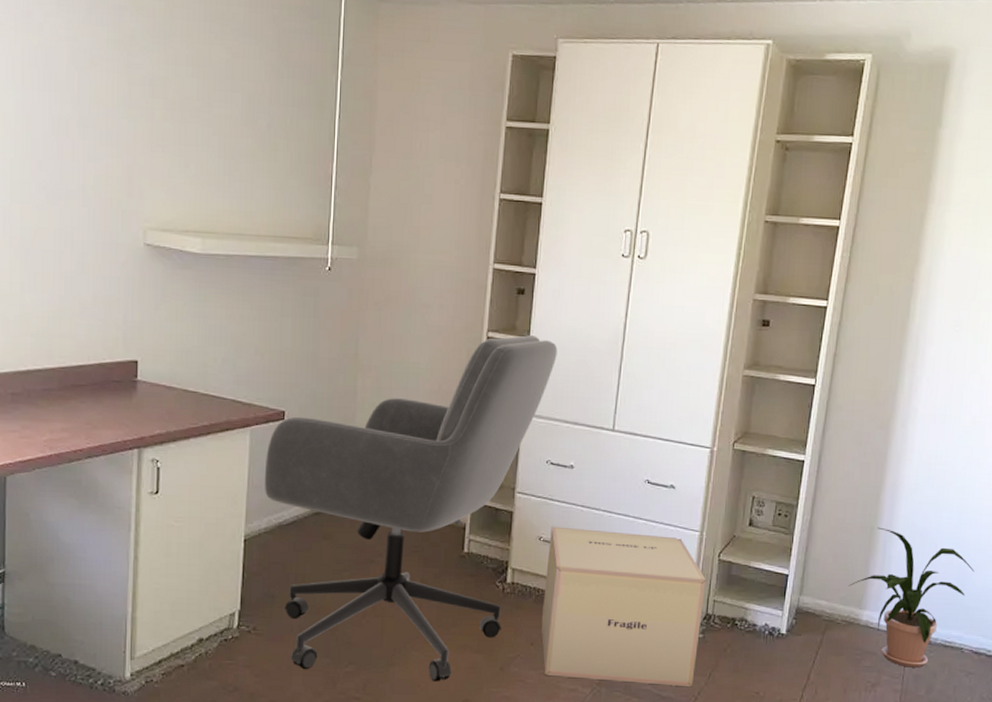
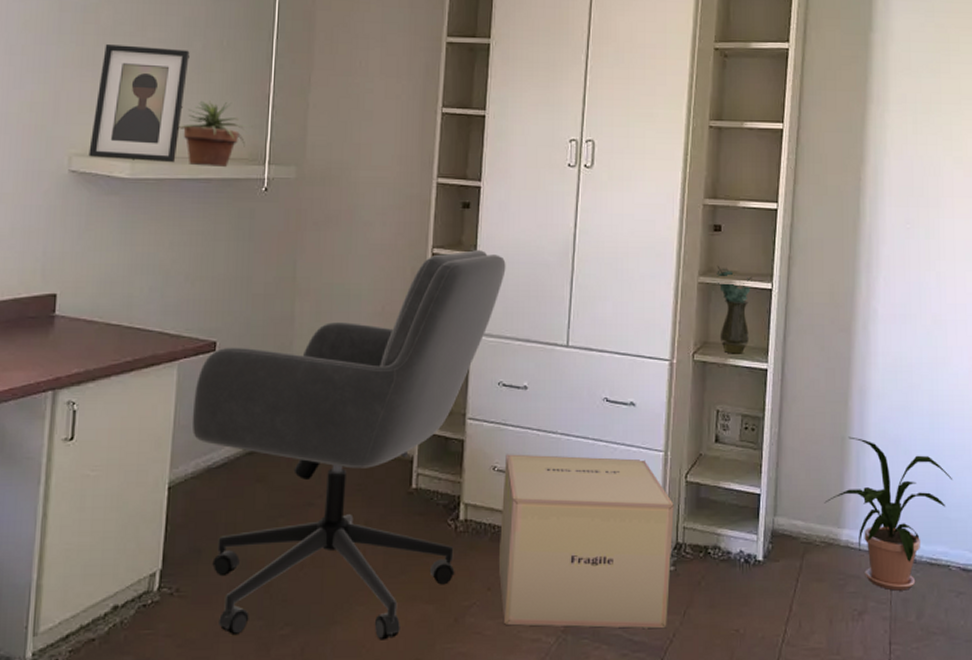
picture frame: none [162,120,255,240] -> present [88,44,190,163]
potted plant: none [246,179,317,247] -> present [179,100,253,168]
vase: none [760,359,797,445] -> present [717,265,752,354]

